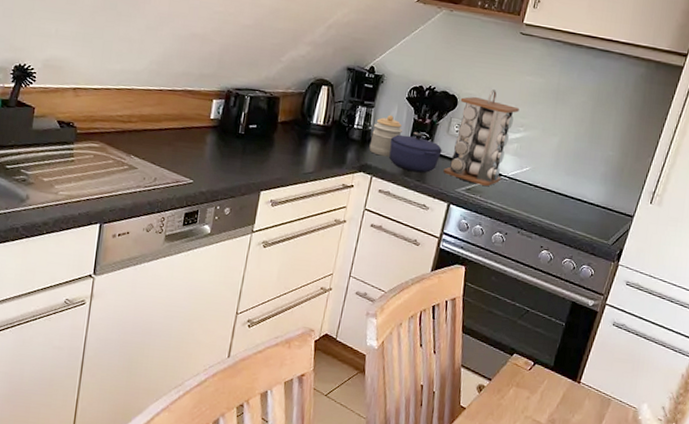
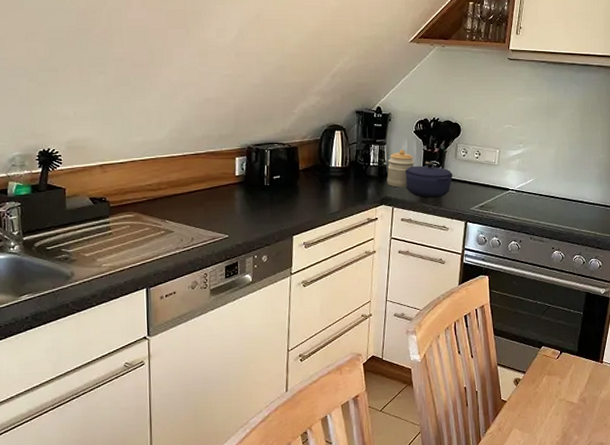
spice rack: present [443,88,519,187] -> none [457,112,517,202]

